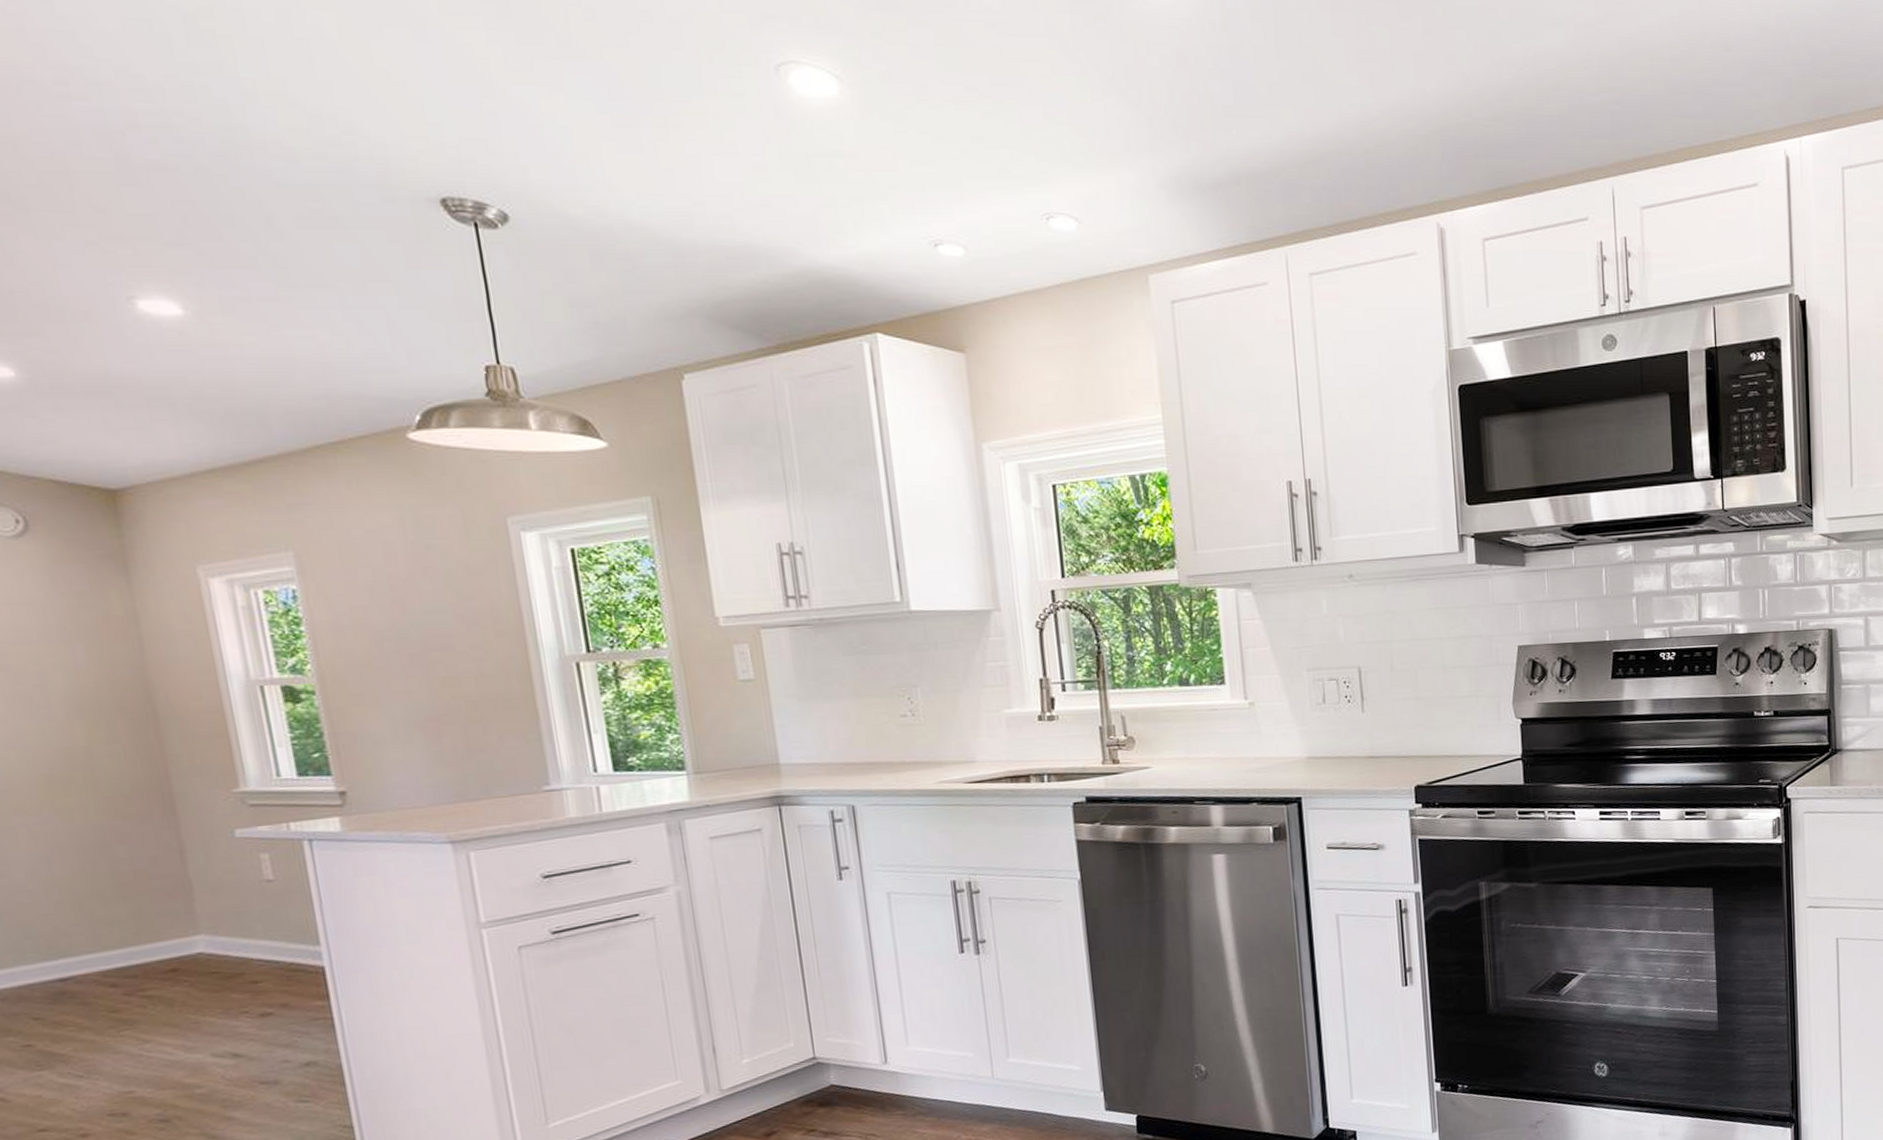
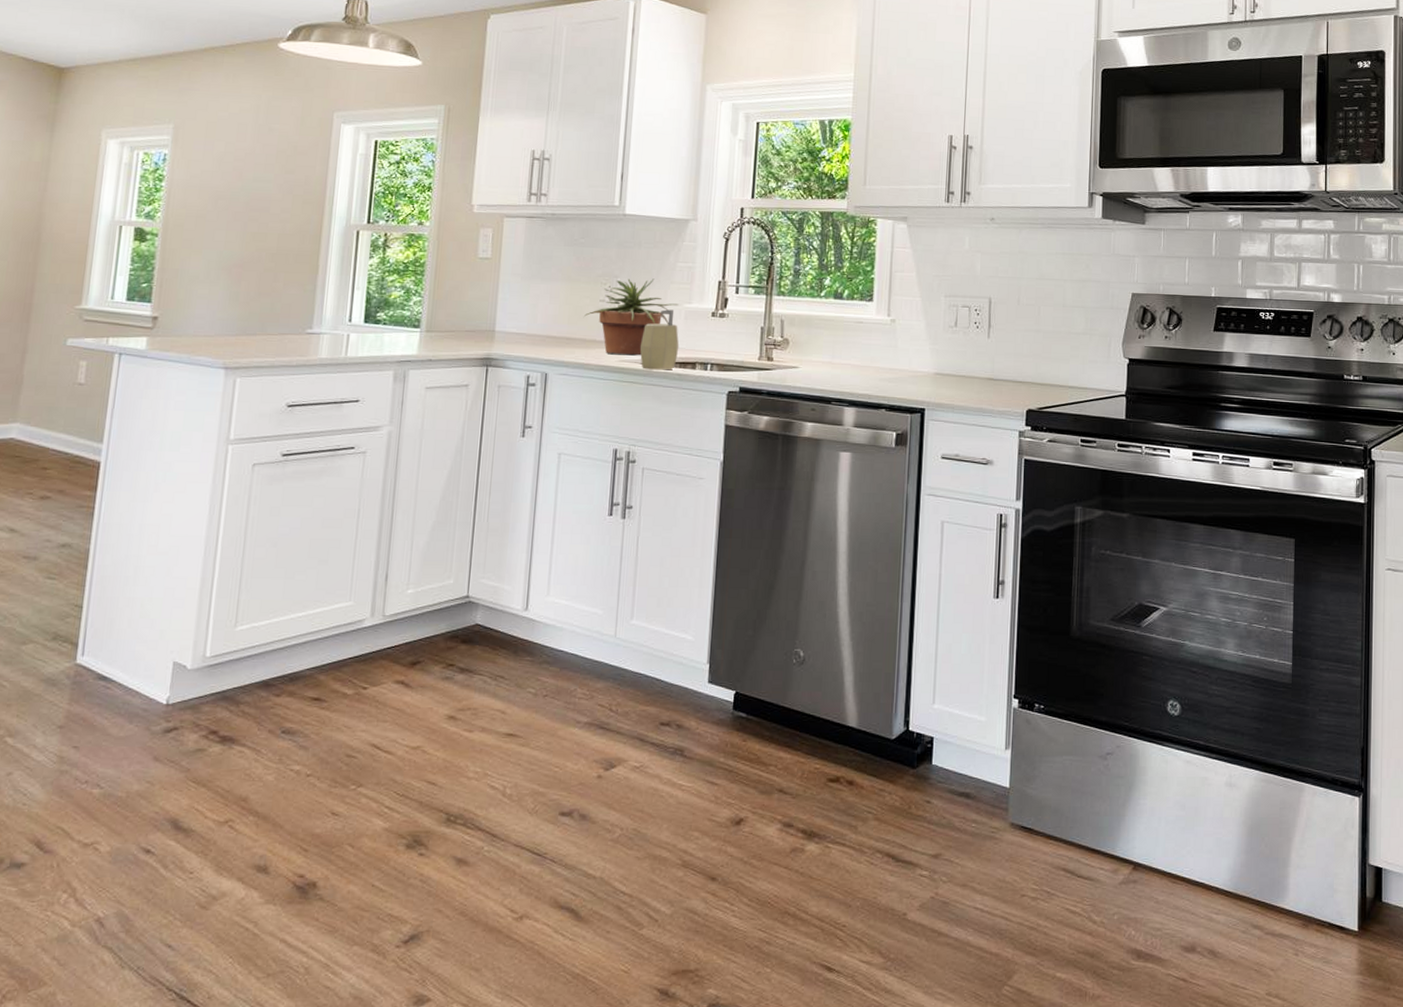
potted plant: none [885,684,997,776] -> present [584,278,679,355]
soap dispenser: none [959,717,1007,789] -> present [640,309,680,371]

